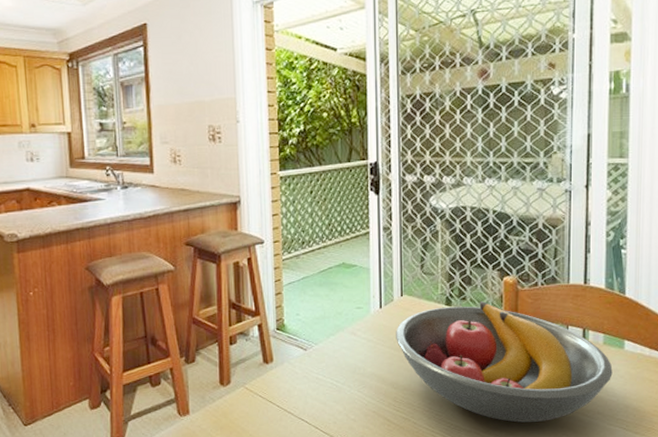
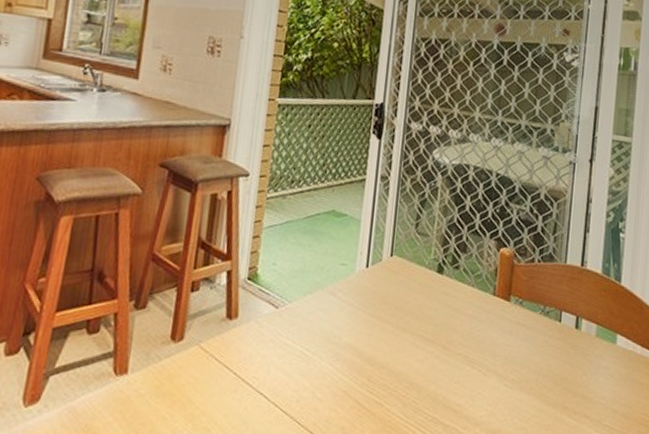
fruit bowl: present [396,301,613,423] -> none [379,273,604,421]

